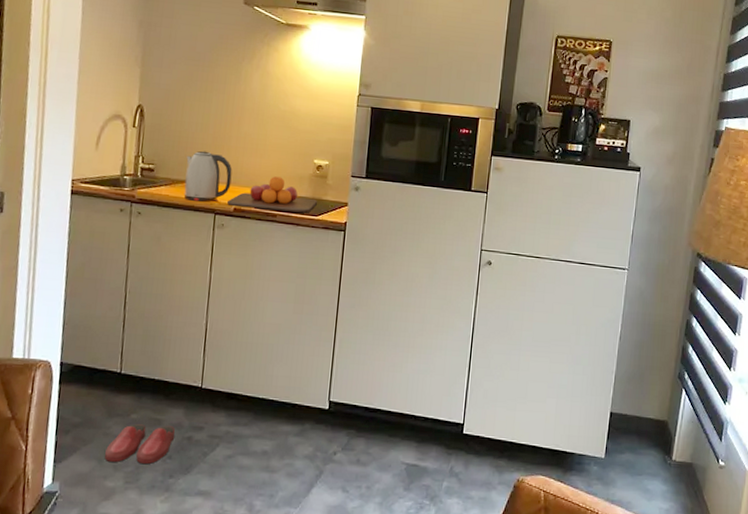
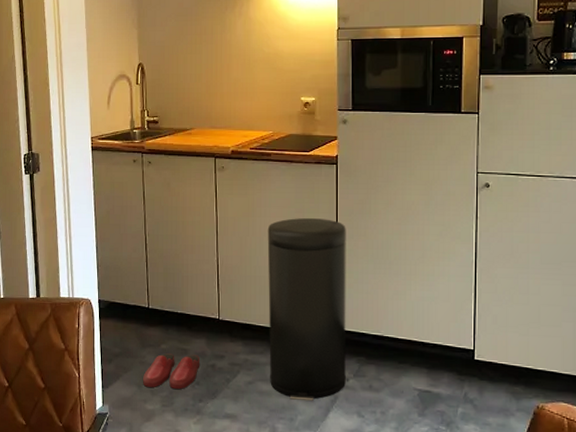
kettle: present [183,150,233,203] -> none [185,99,227,148]
chopping board: present [227,176,318,213] -> none [225,117,309,150]
pedal bin: none [252,283,348,477] -> present [267,218,346,402]

